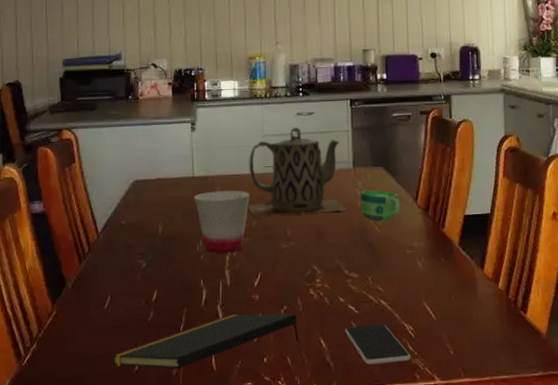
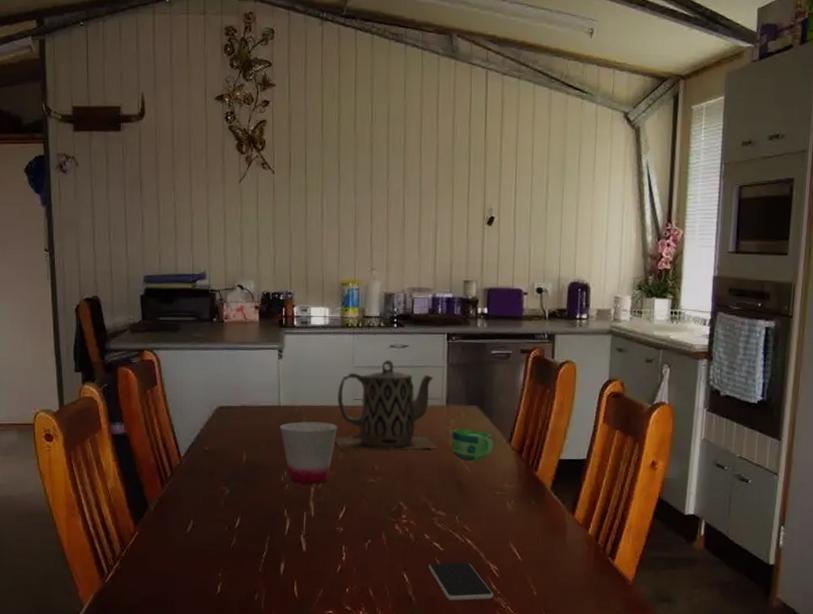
notepad: present [111,313,300,370] -> none [194,544,383,595]

